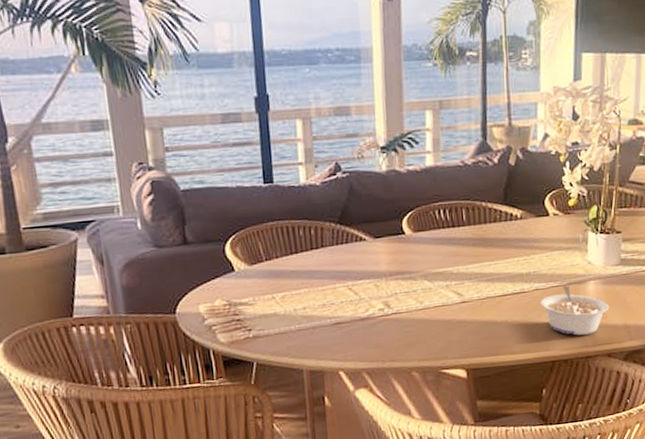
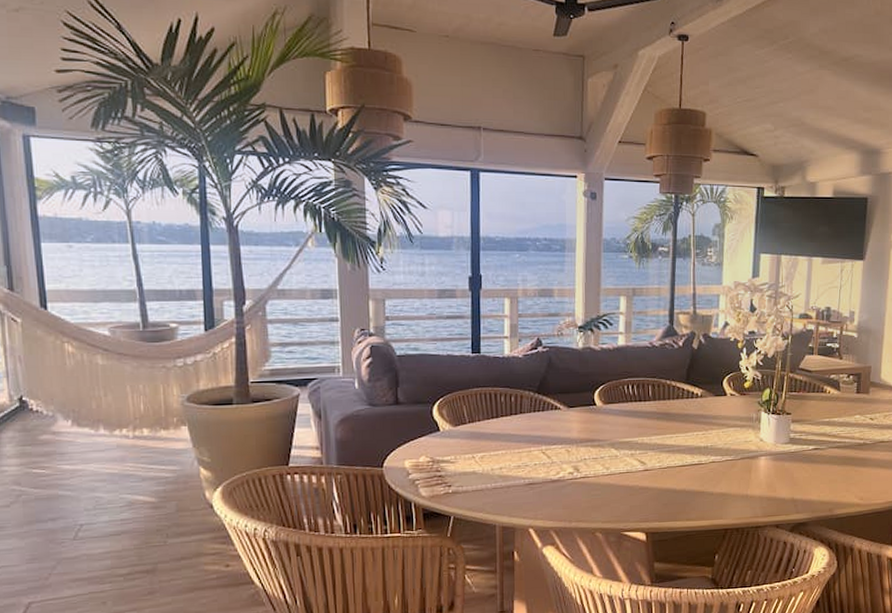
legume: present [540,286,609,336] -> none [715,460,778,506]

